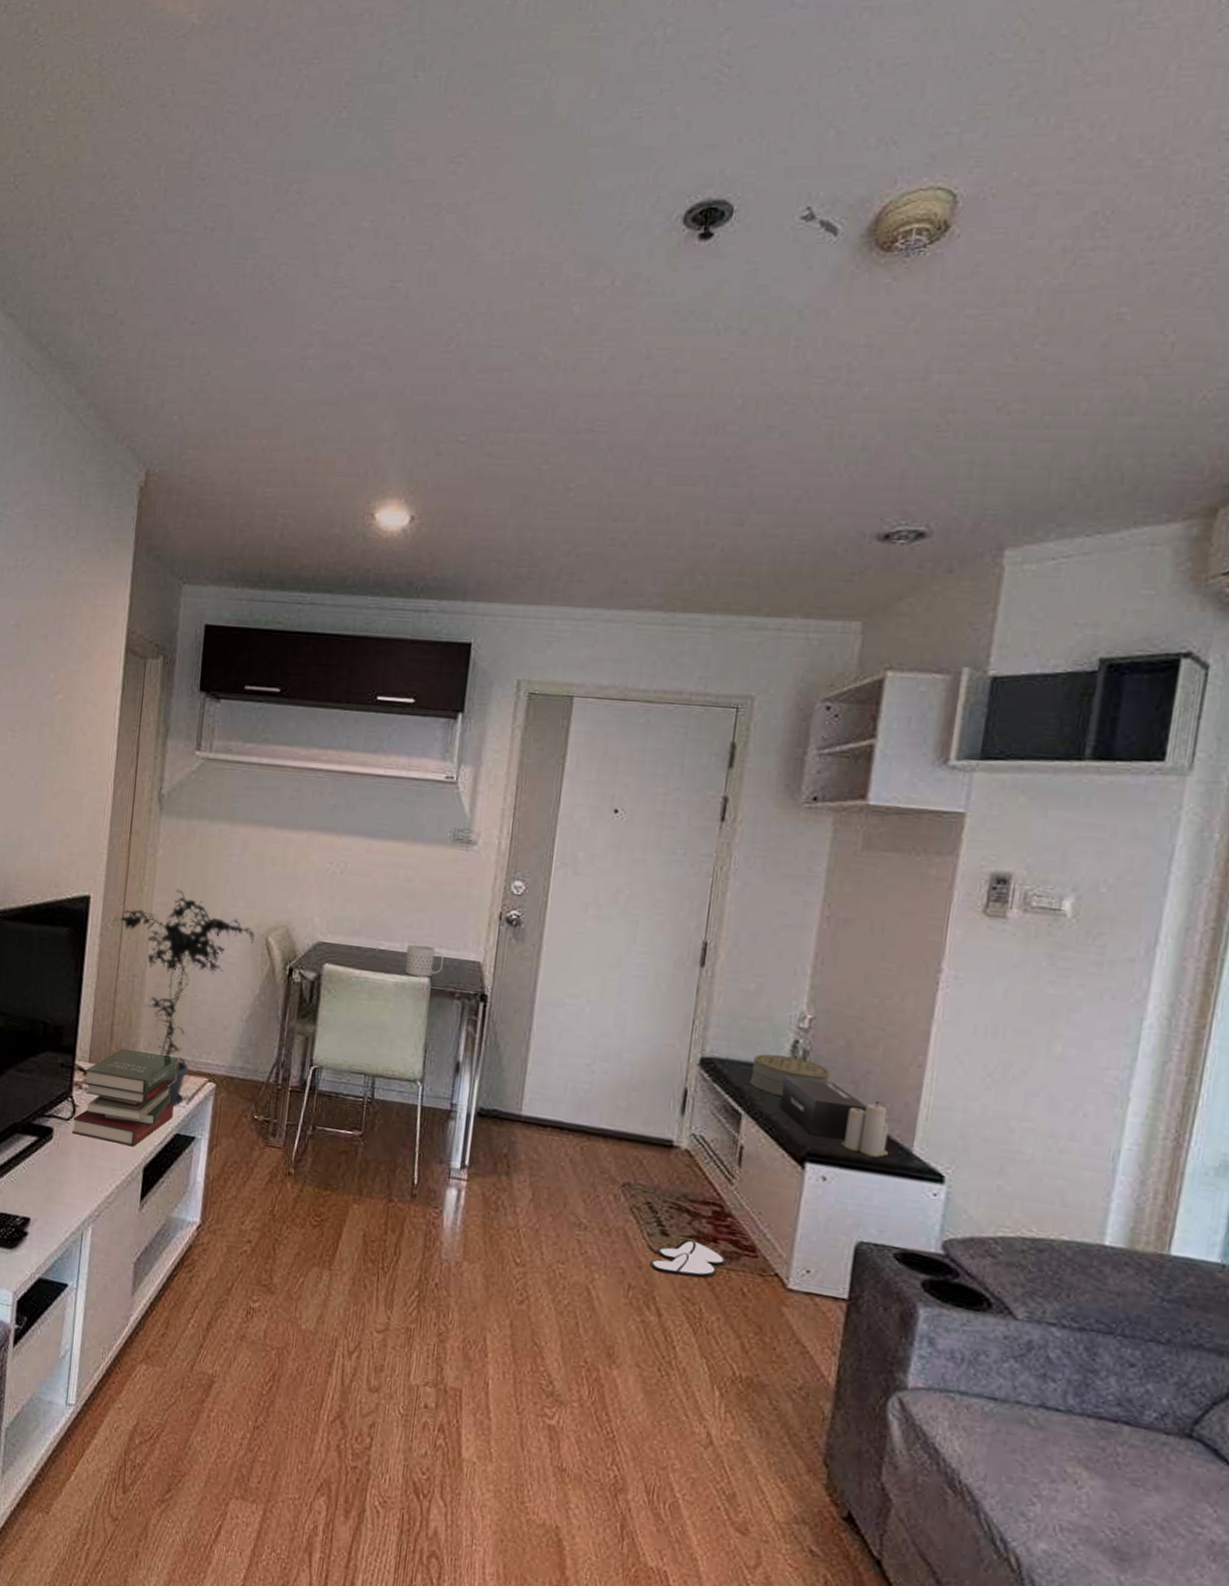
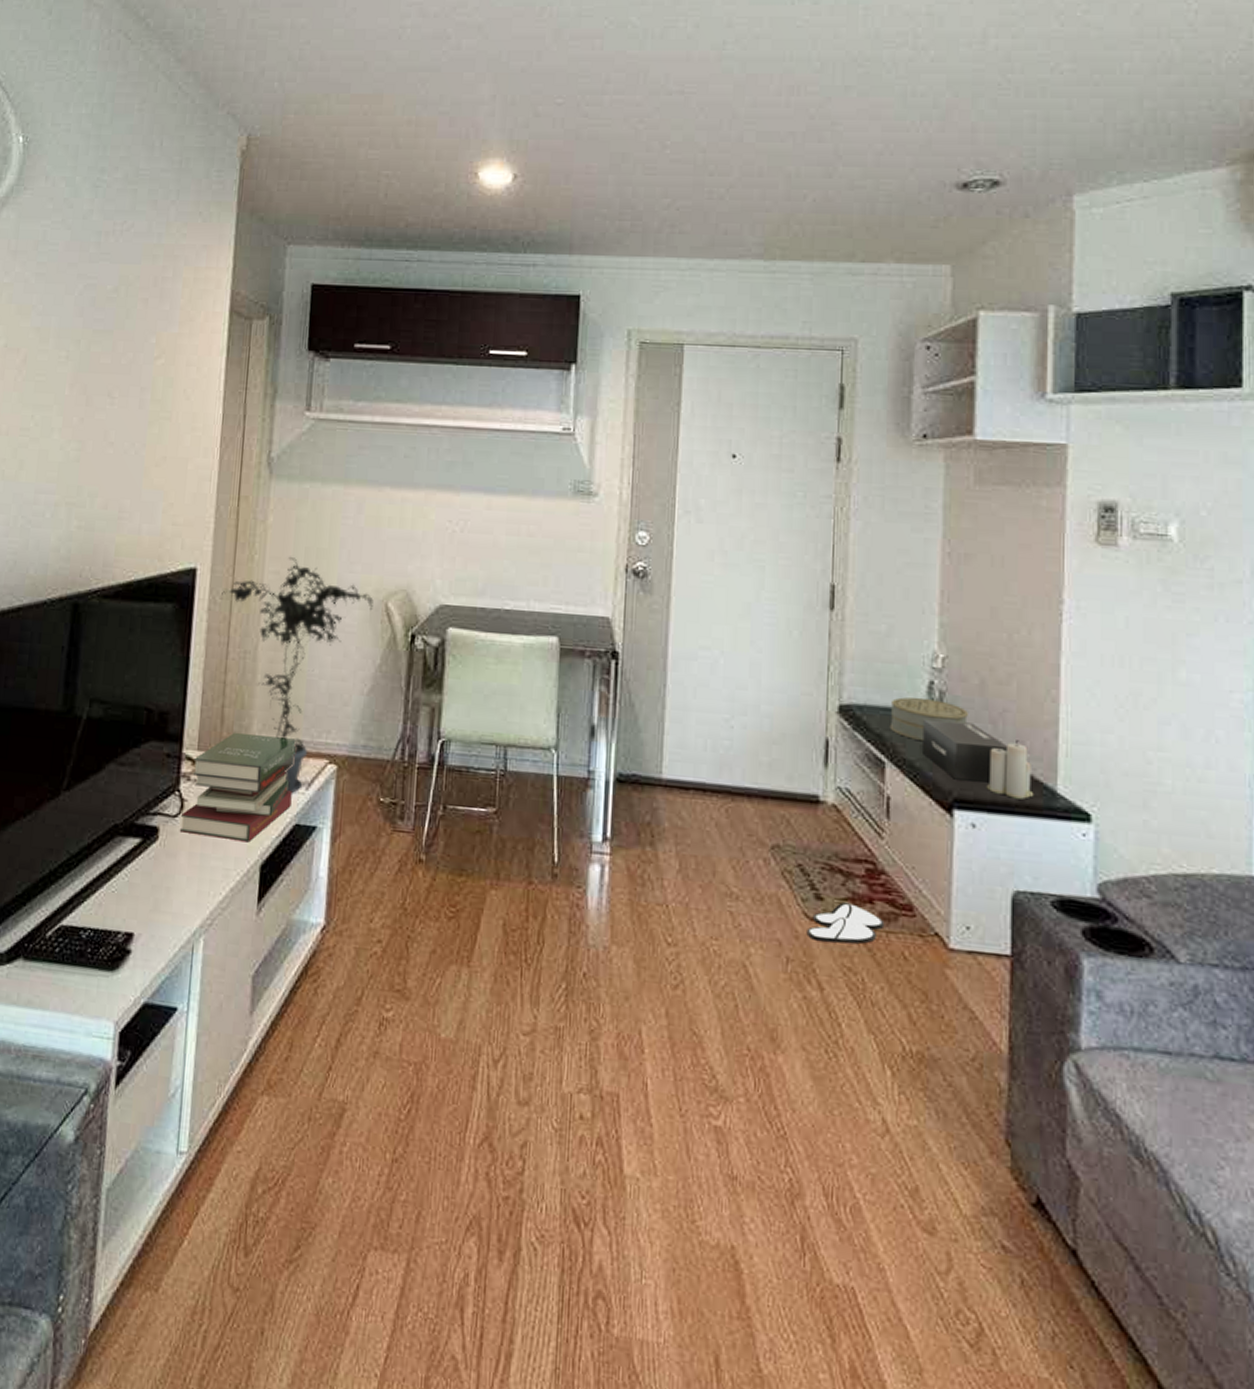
mug: present [404,944,444,977] -> none [532,602,571,636]

